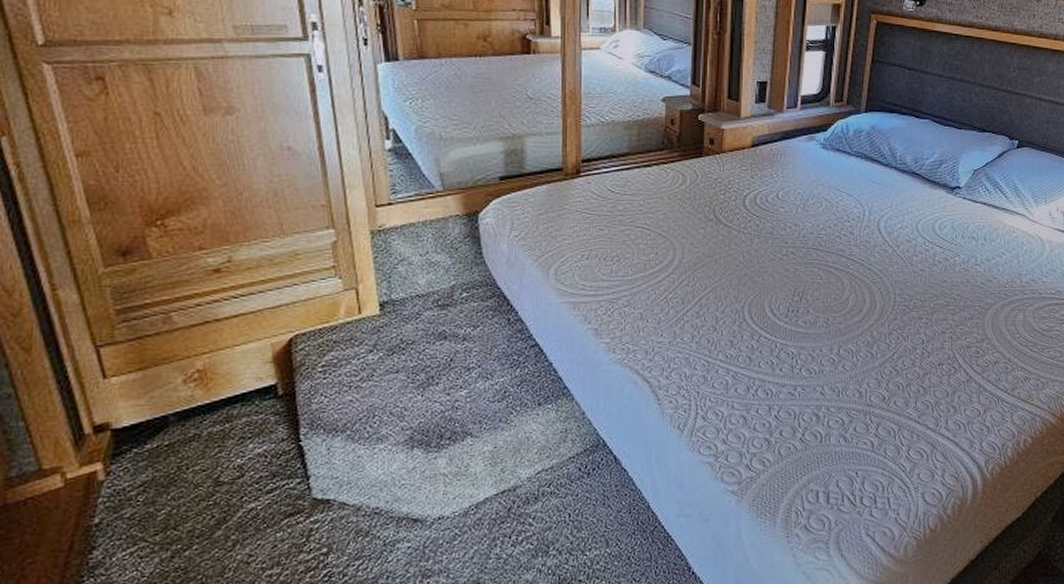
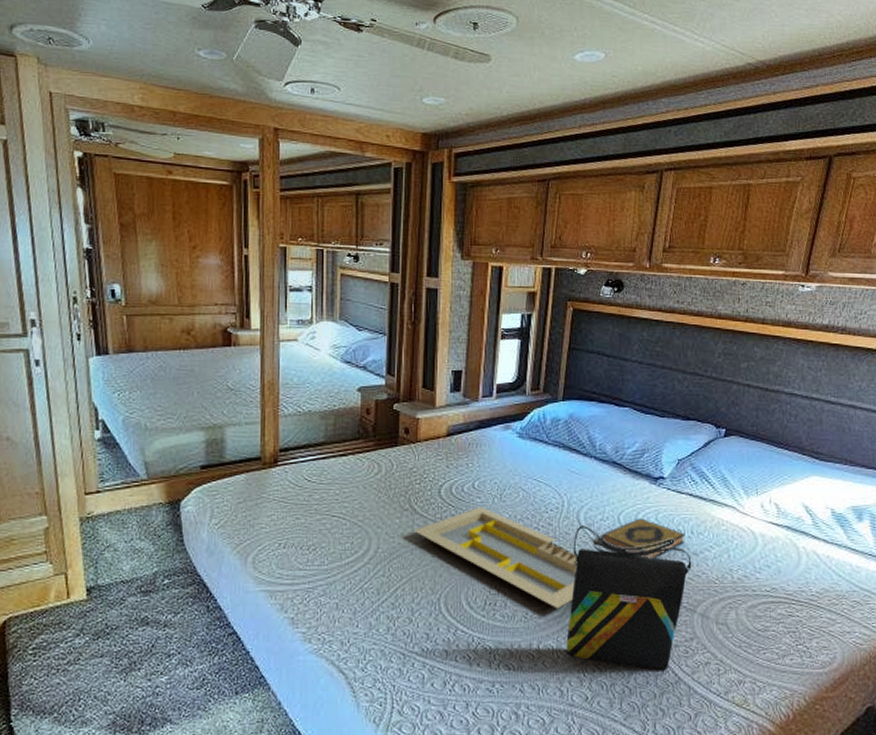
serving tray: none [718,216,877,314] -> present [413,506,577,609]
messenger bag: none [865,234,984,371] -> present [566,526,692,671]
hardback book: none [900,226,979,264] -> present [602,518,686,558]

